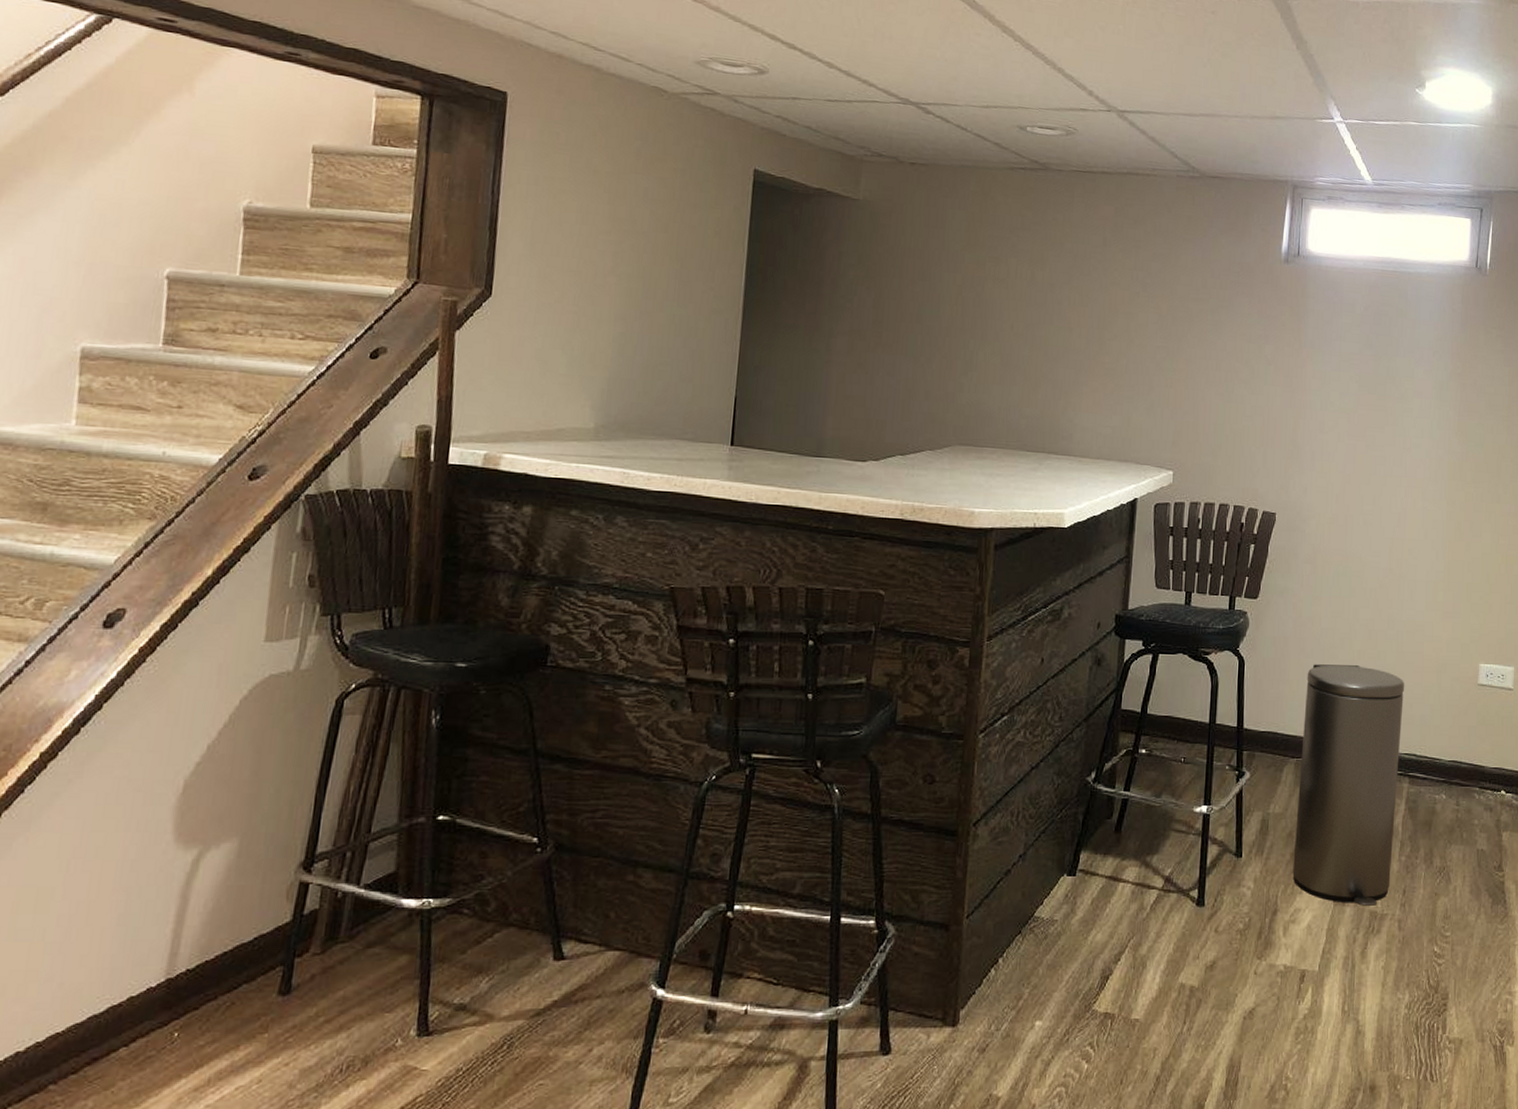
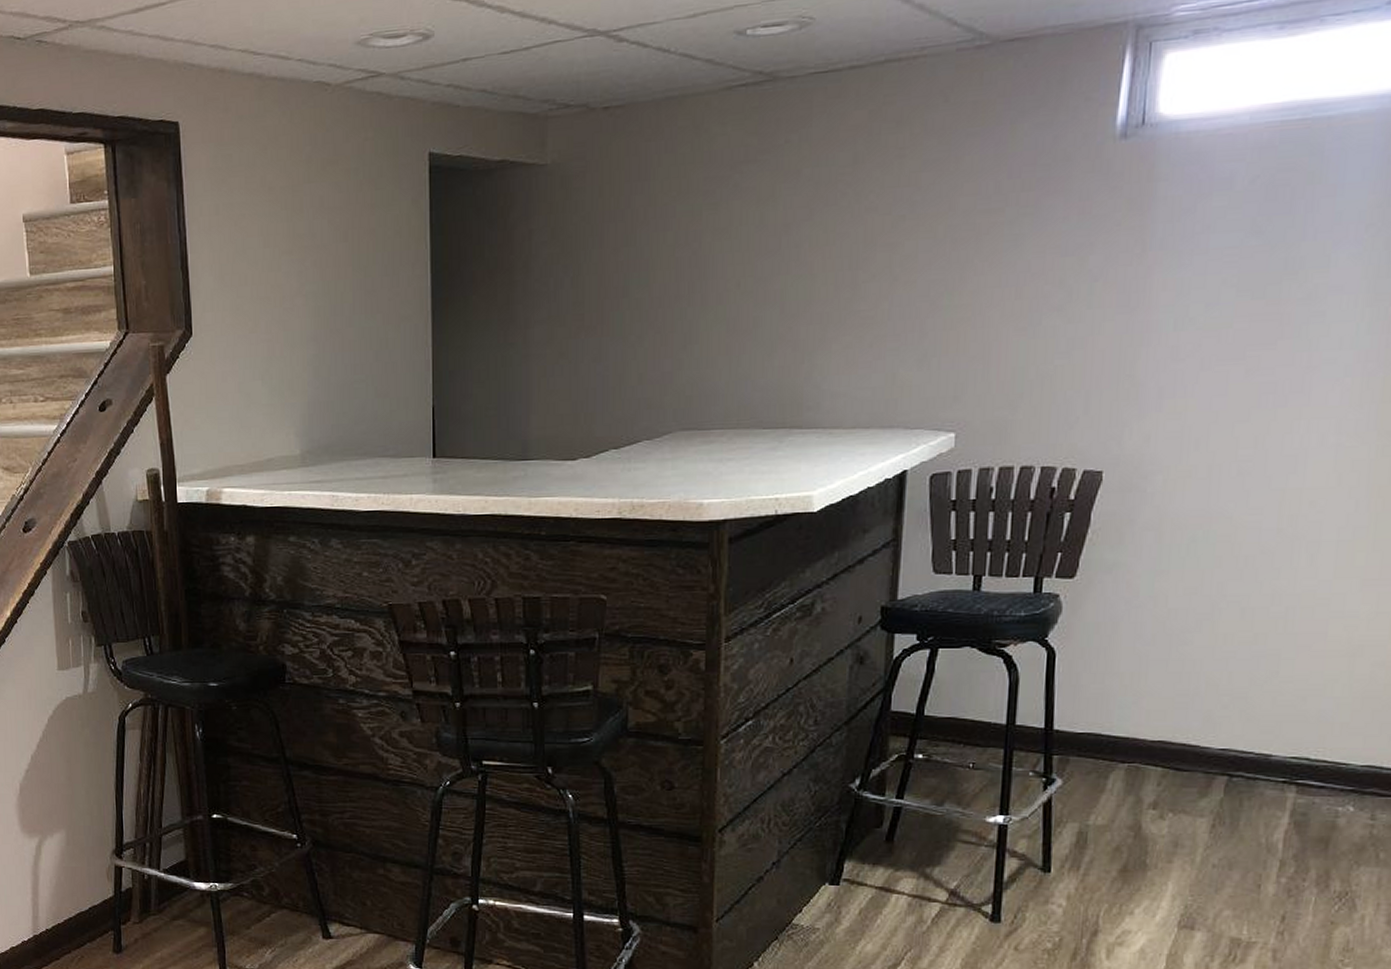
pedal bin: present [1292,664,1405,907] -> none [1120,652,1296,933]

